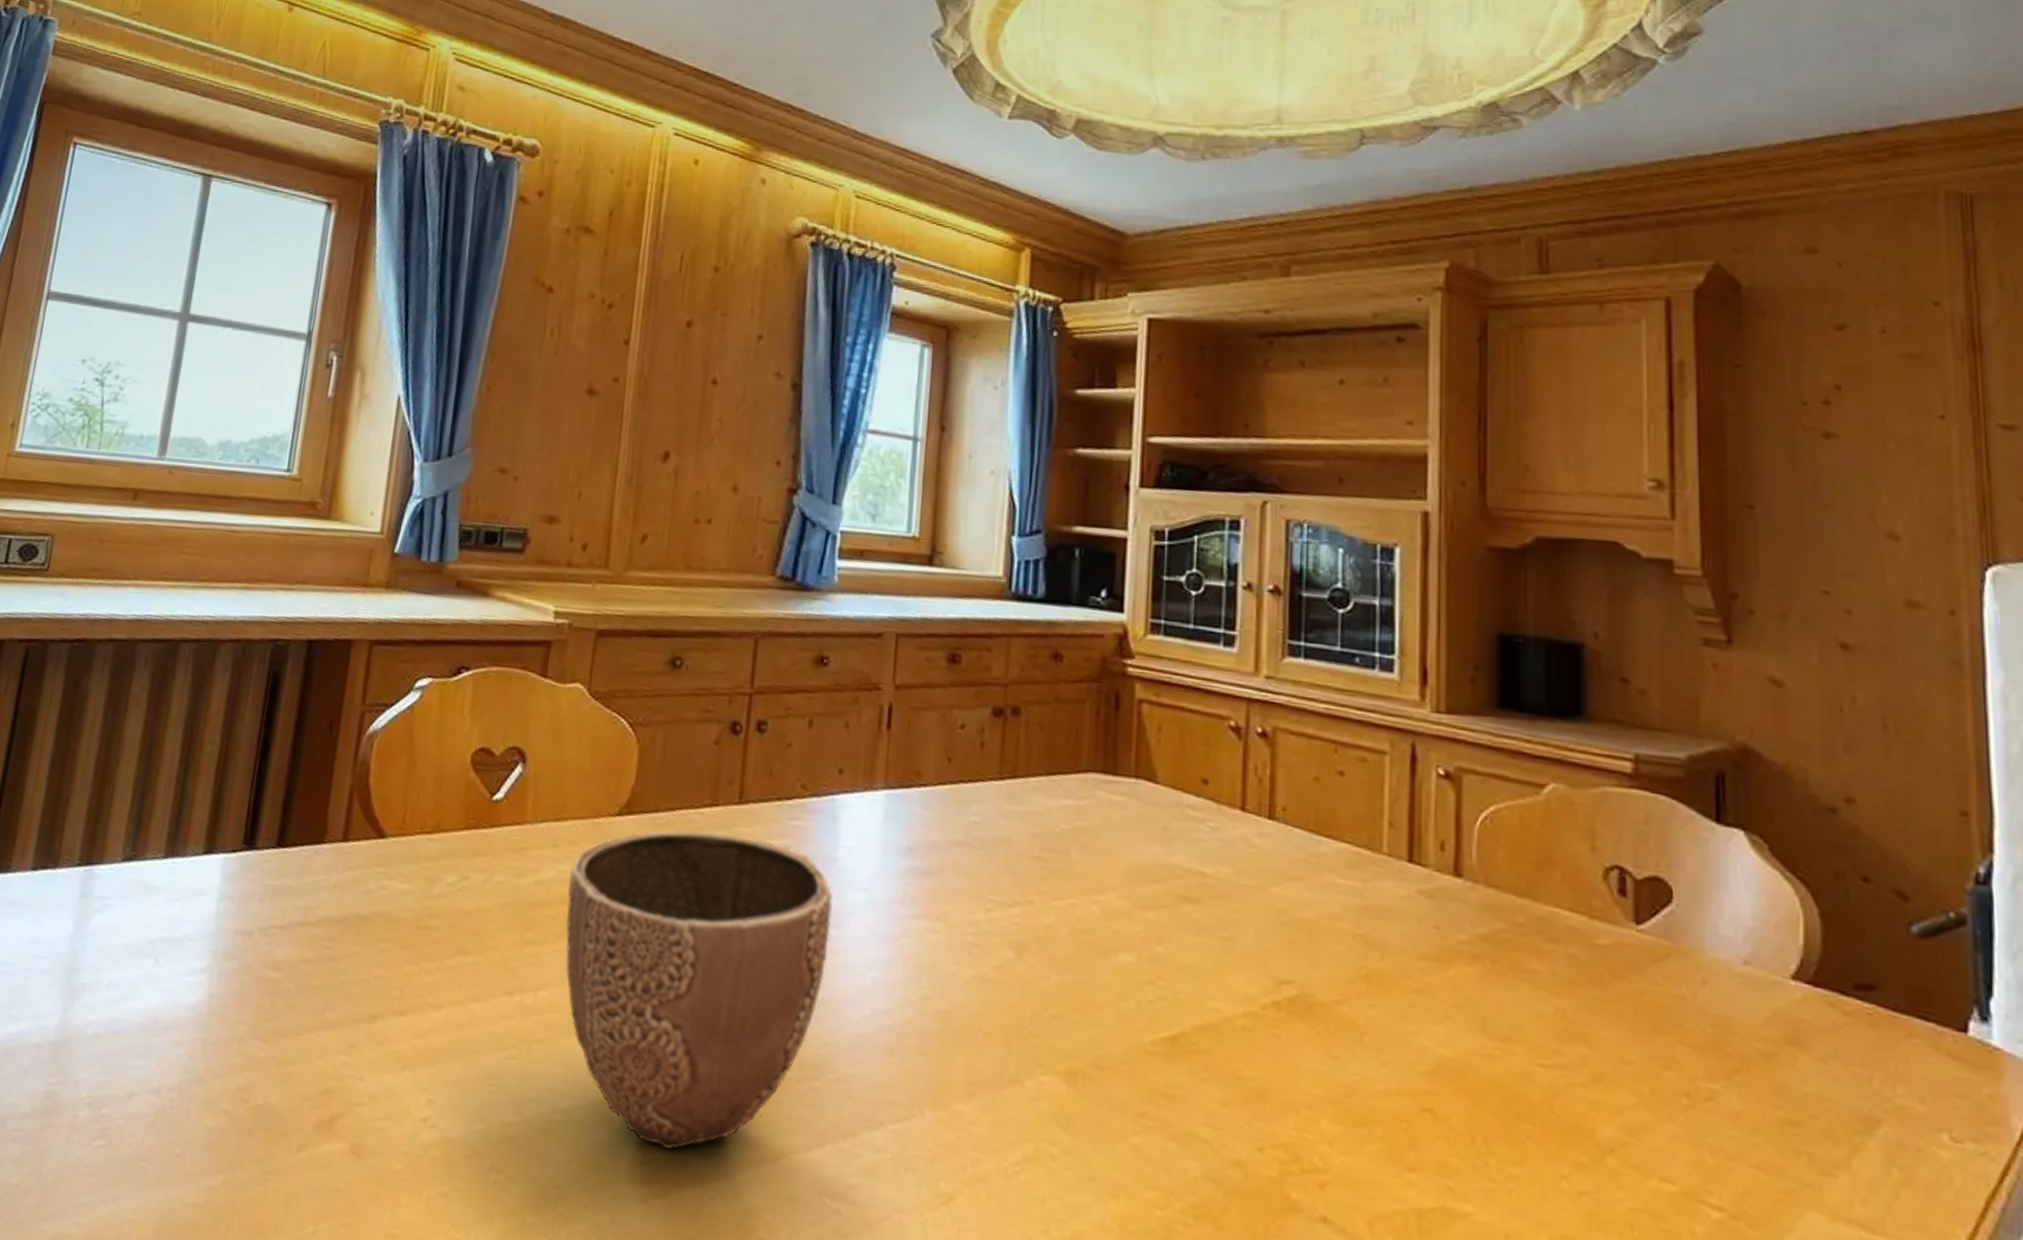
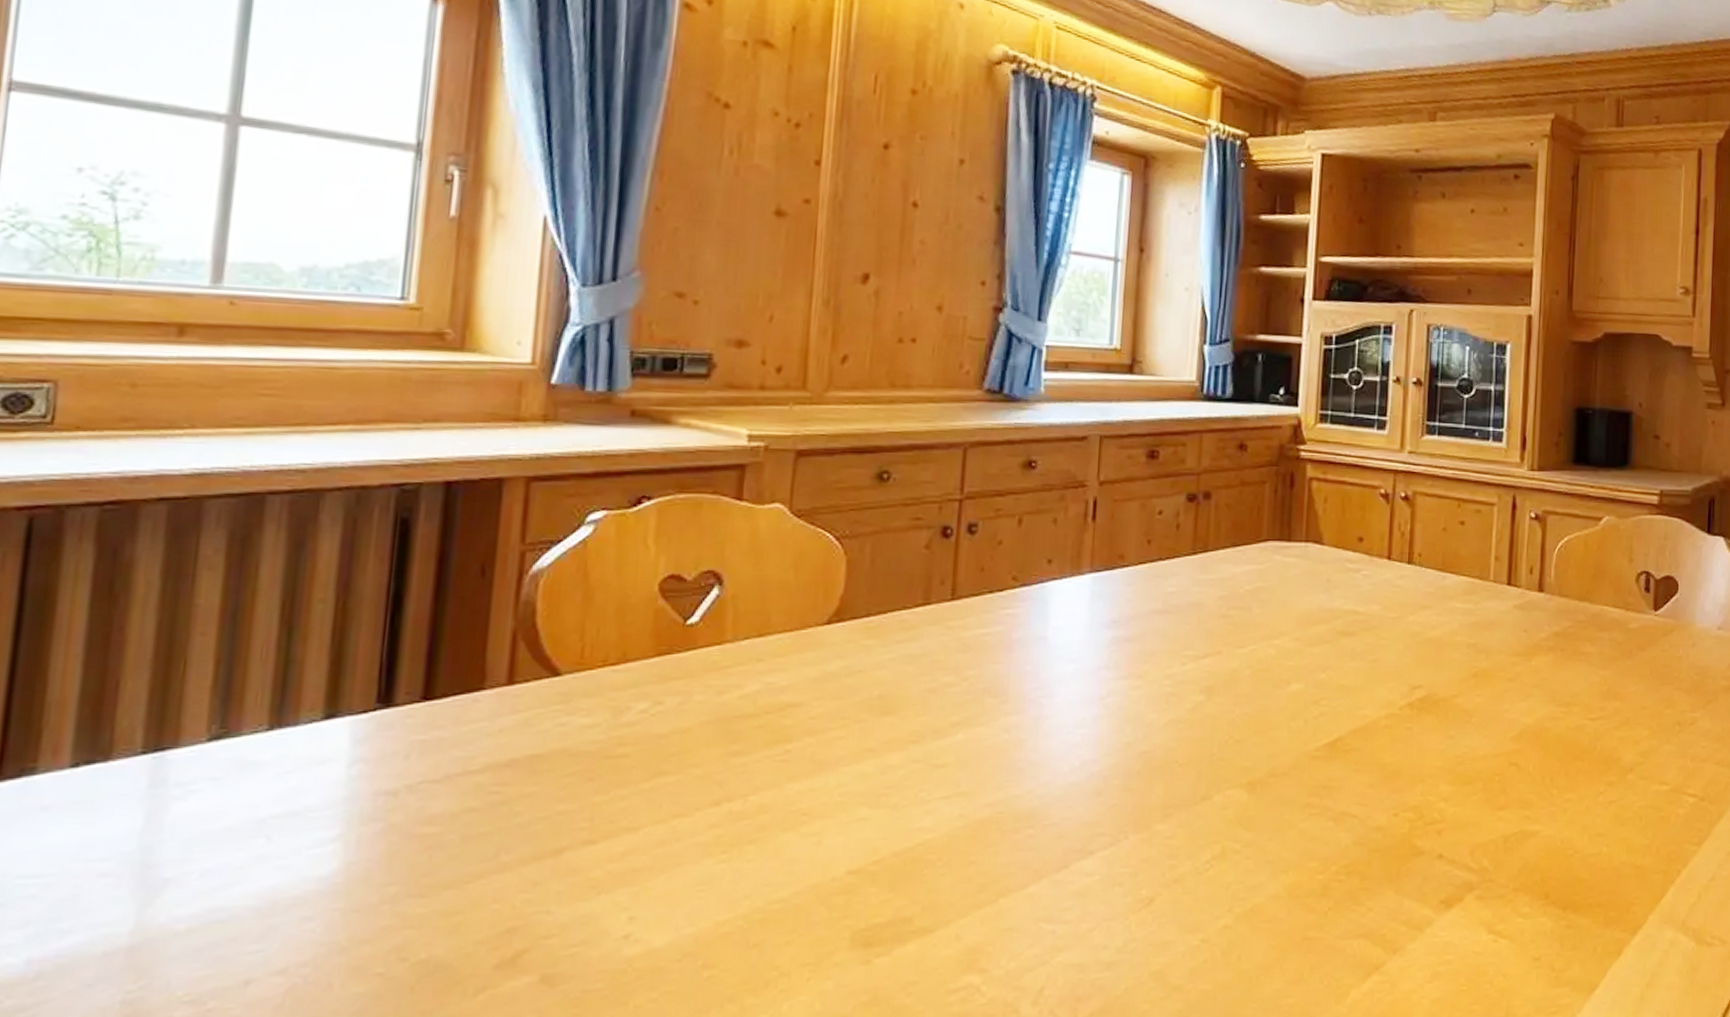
decorative bowl: present [566,829,833,1151] -> none [775,628,1044,914]

